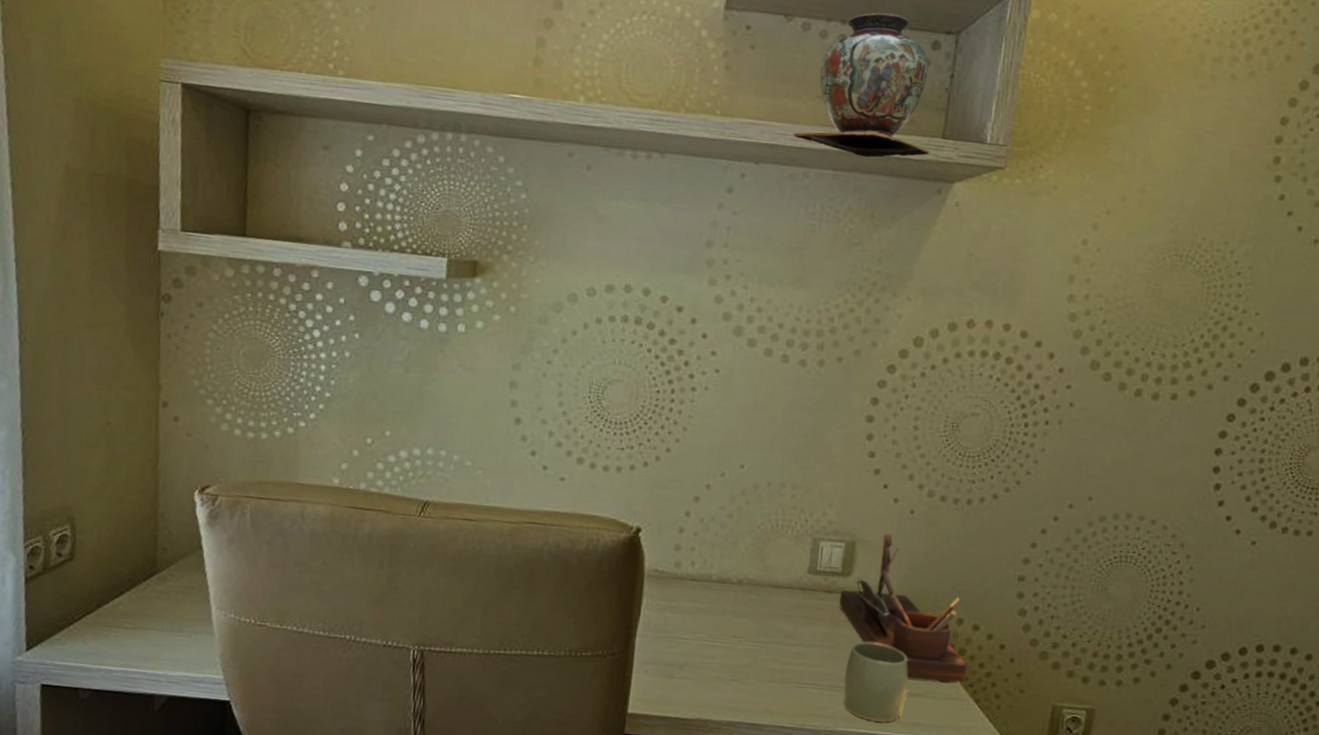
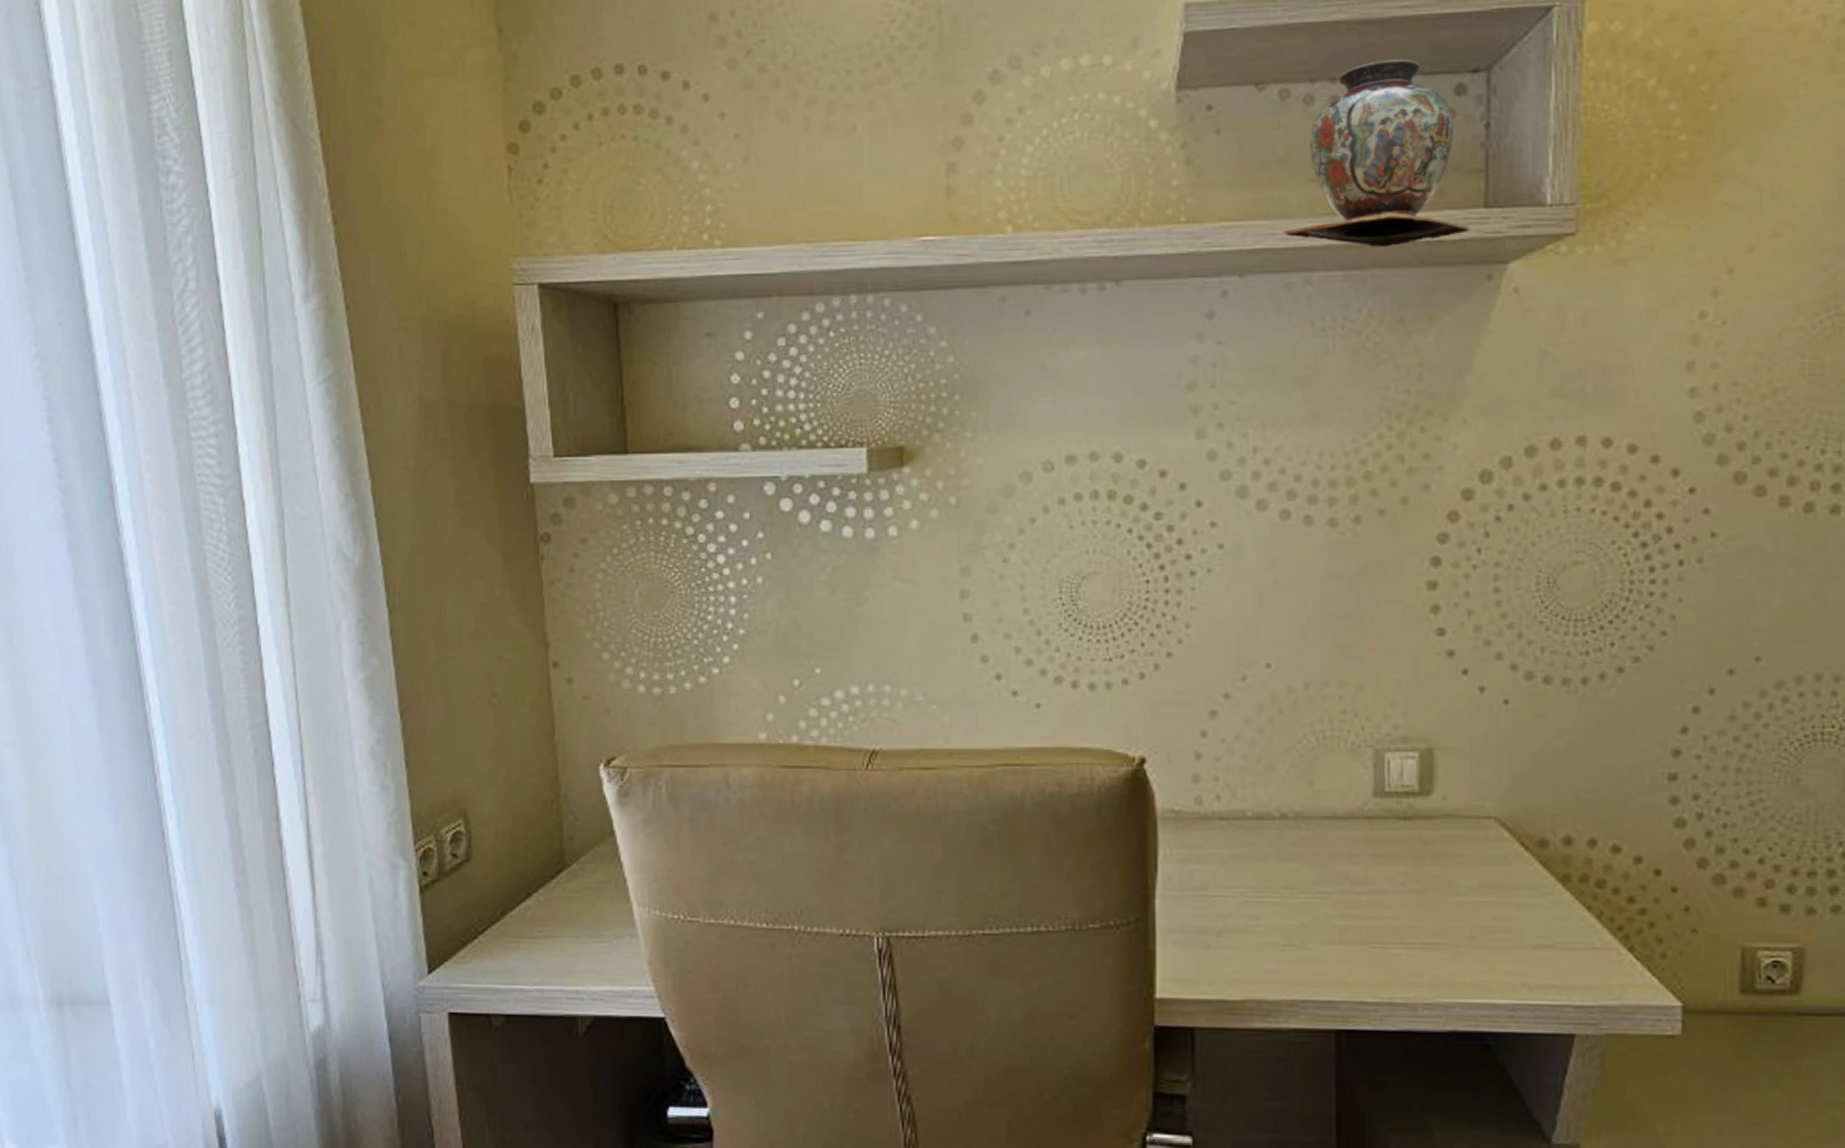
desk organizer: present [838,533,967,683] -> none [1419,734,1611,927]
mug: present [843,641,909,722] -> none [1441,880,1530,988]

